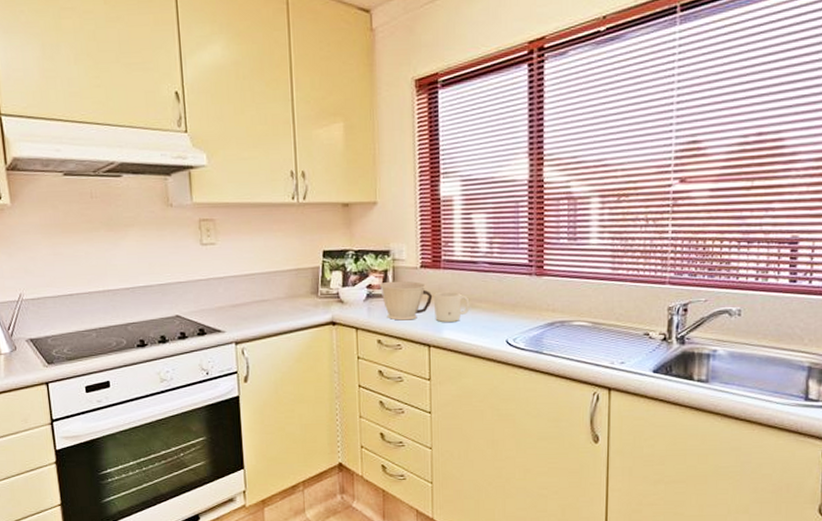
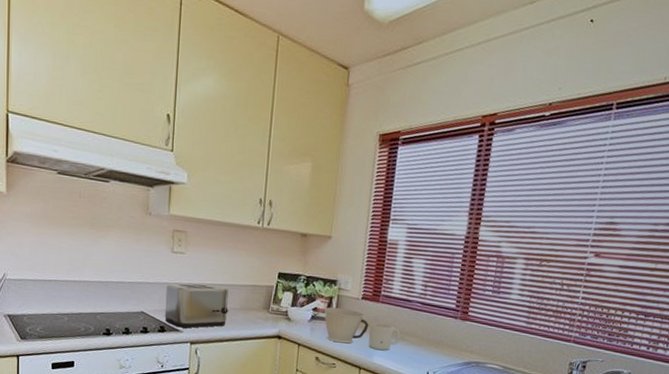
toaster: none [200,274,273,328] -> present [164,283,229,328]

